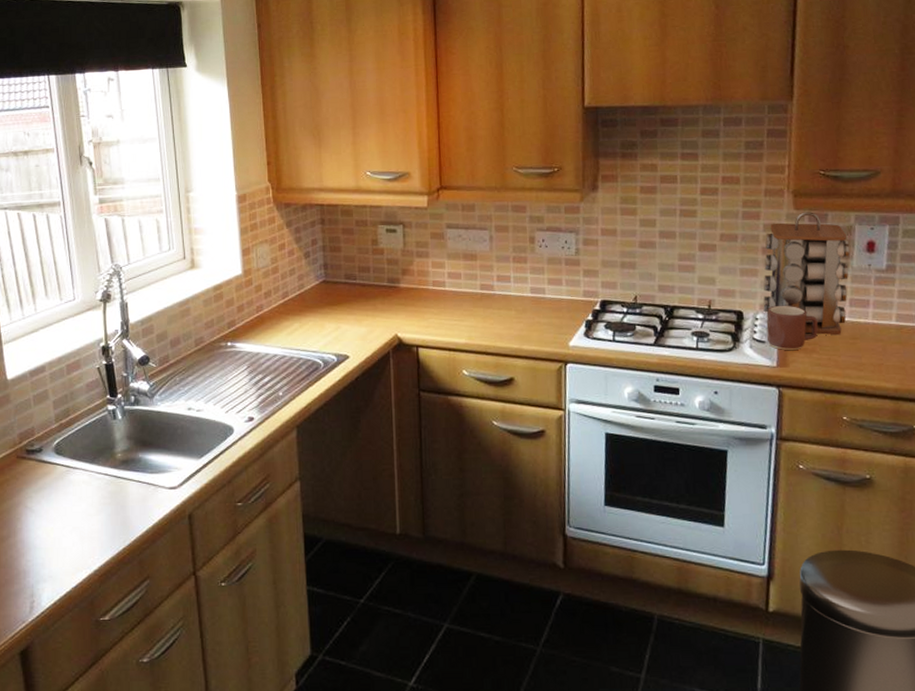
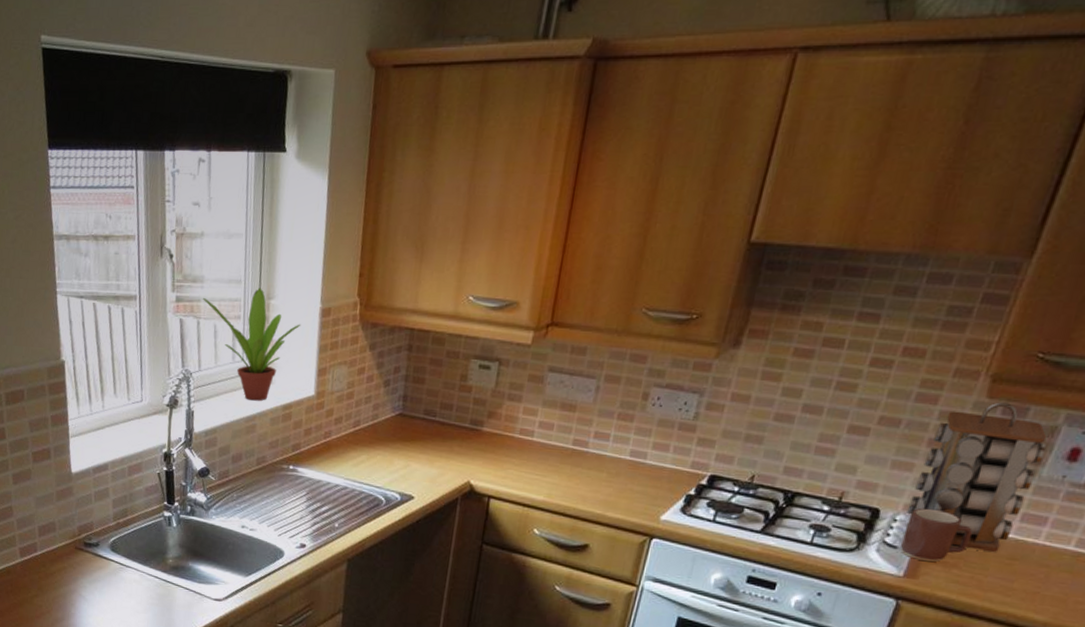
potted plant: none [125,183,221,286] -> present [203,288,301,401]

